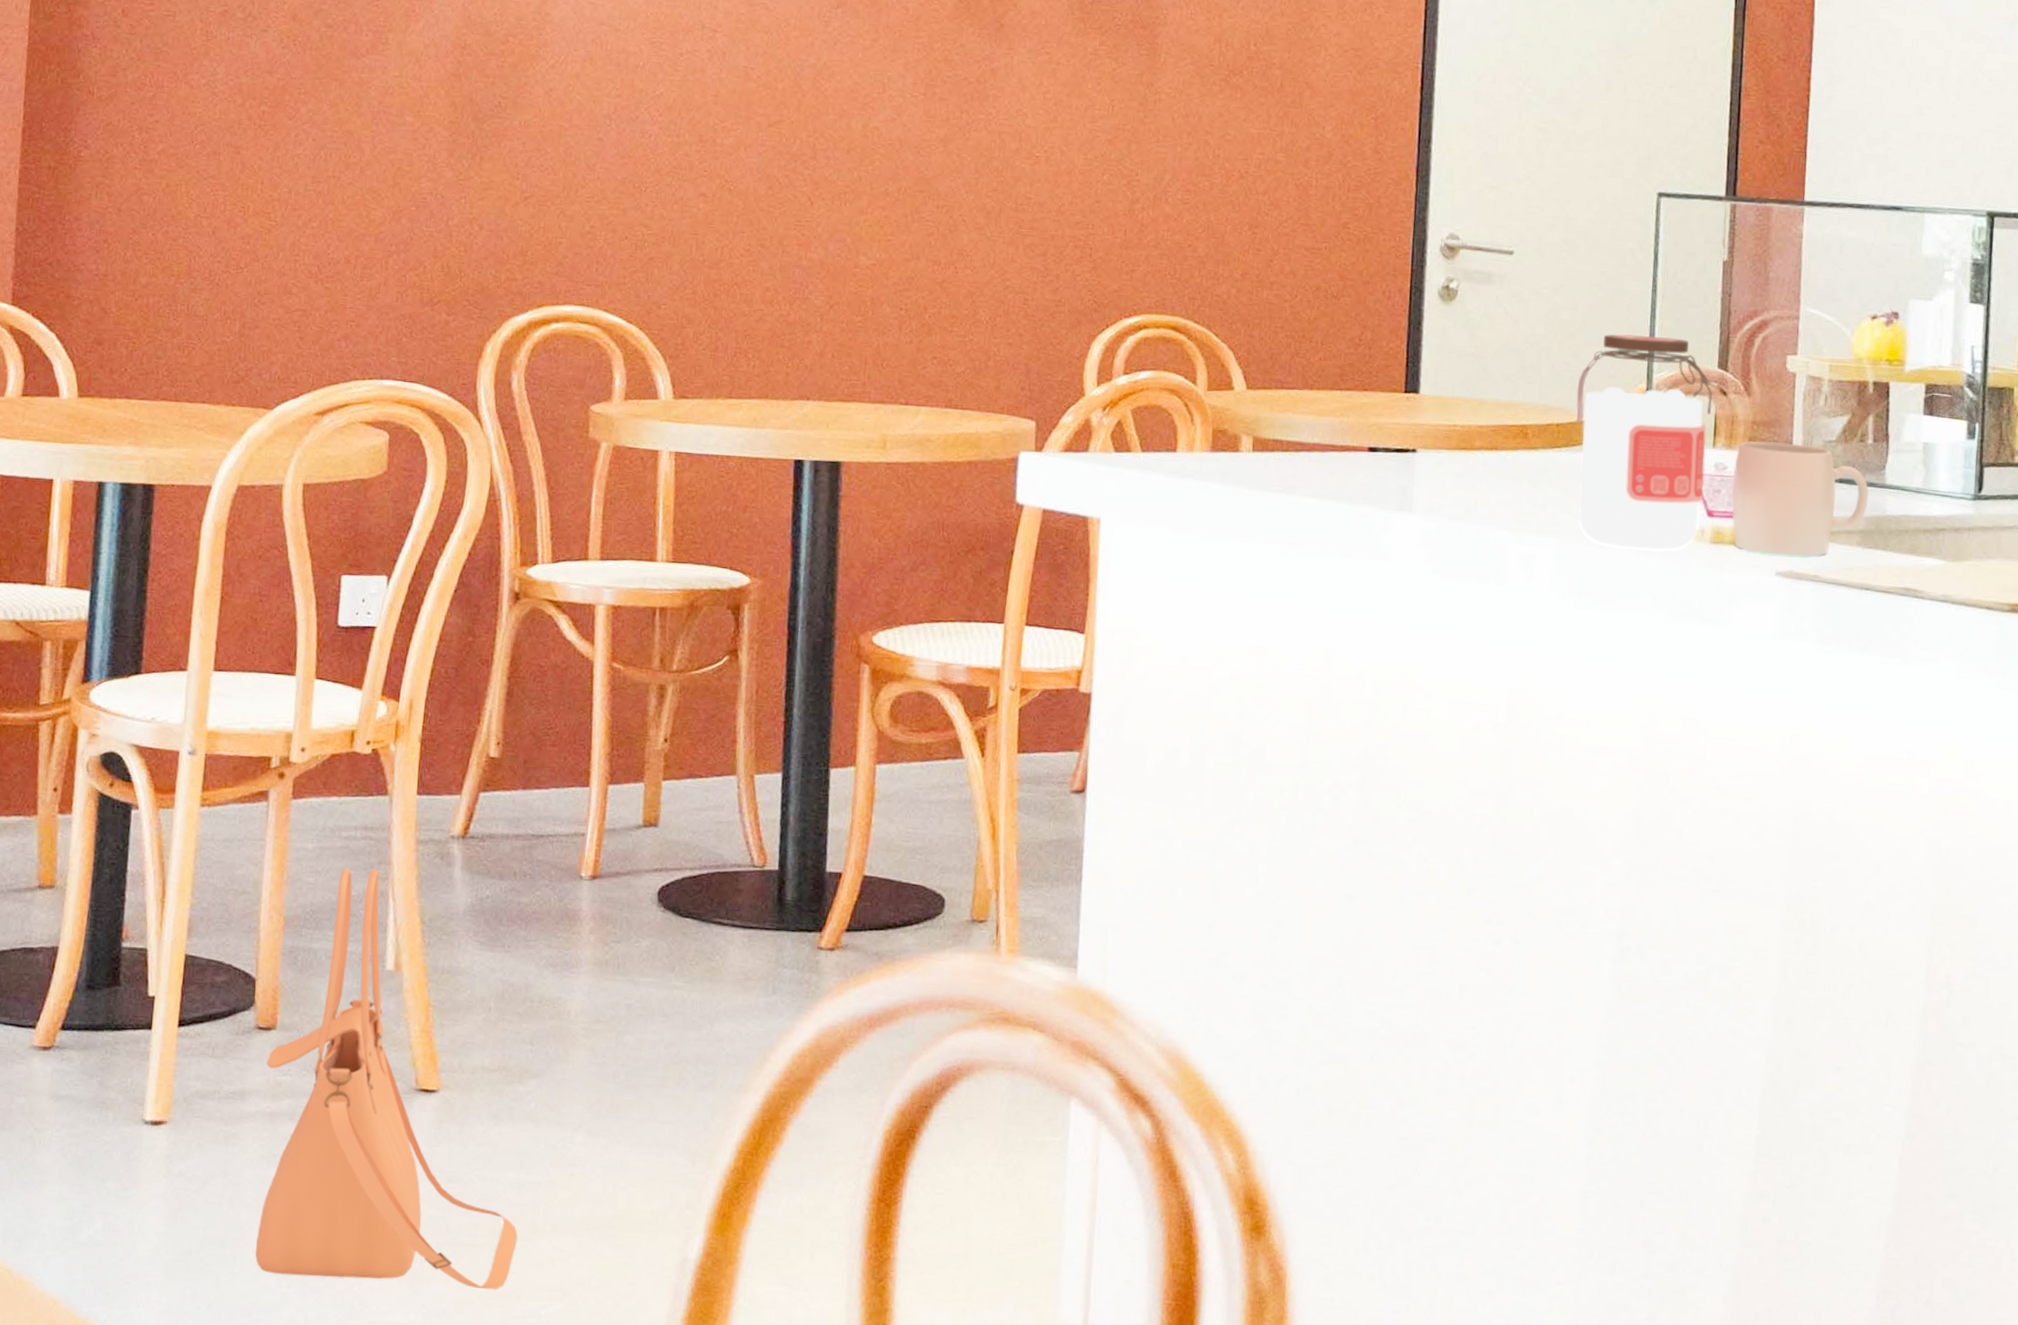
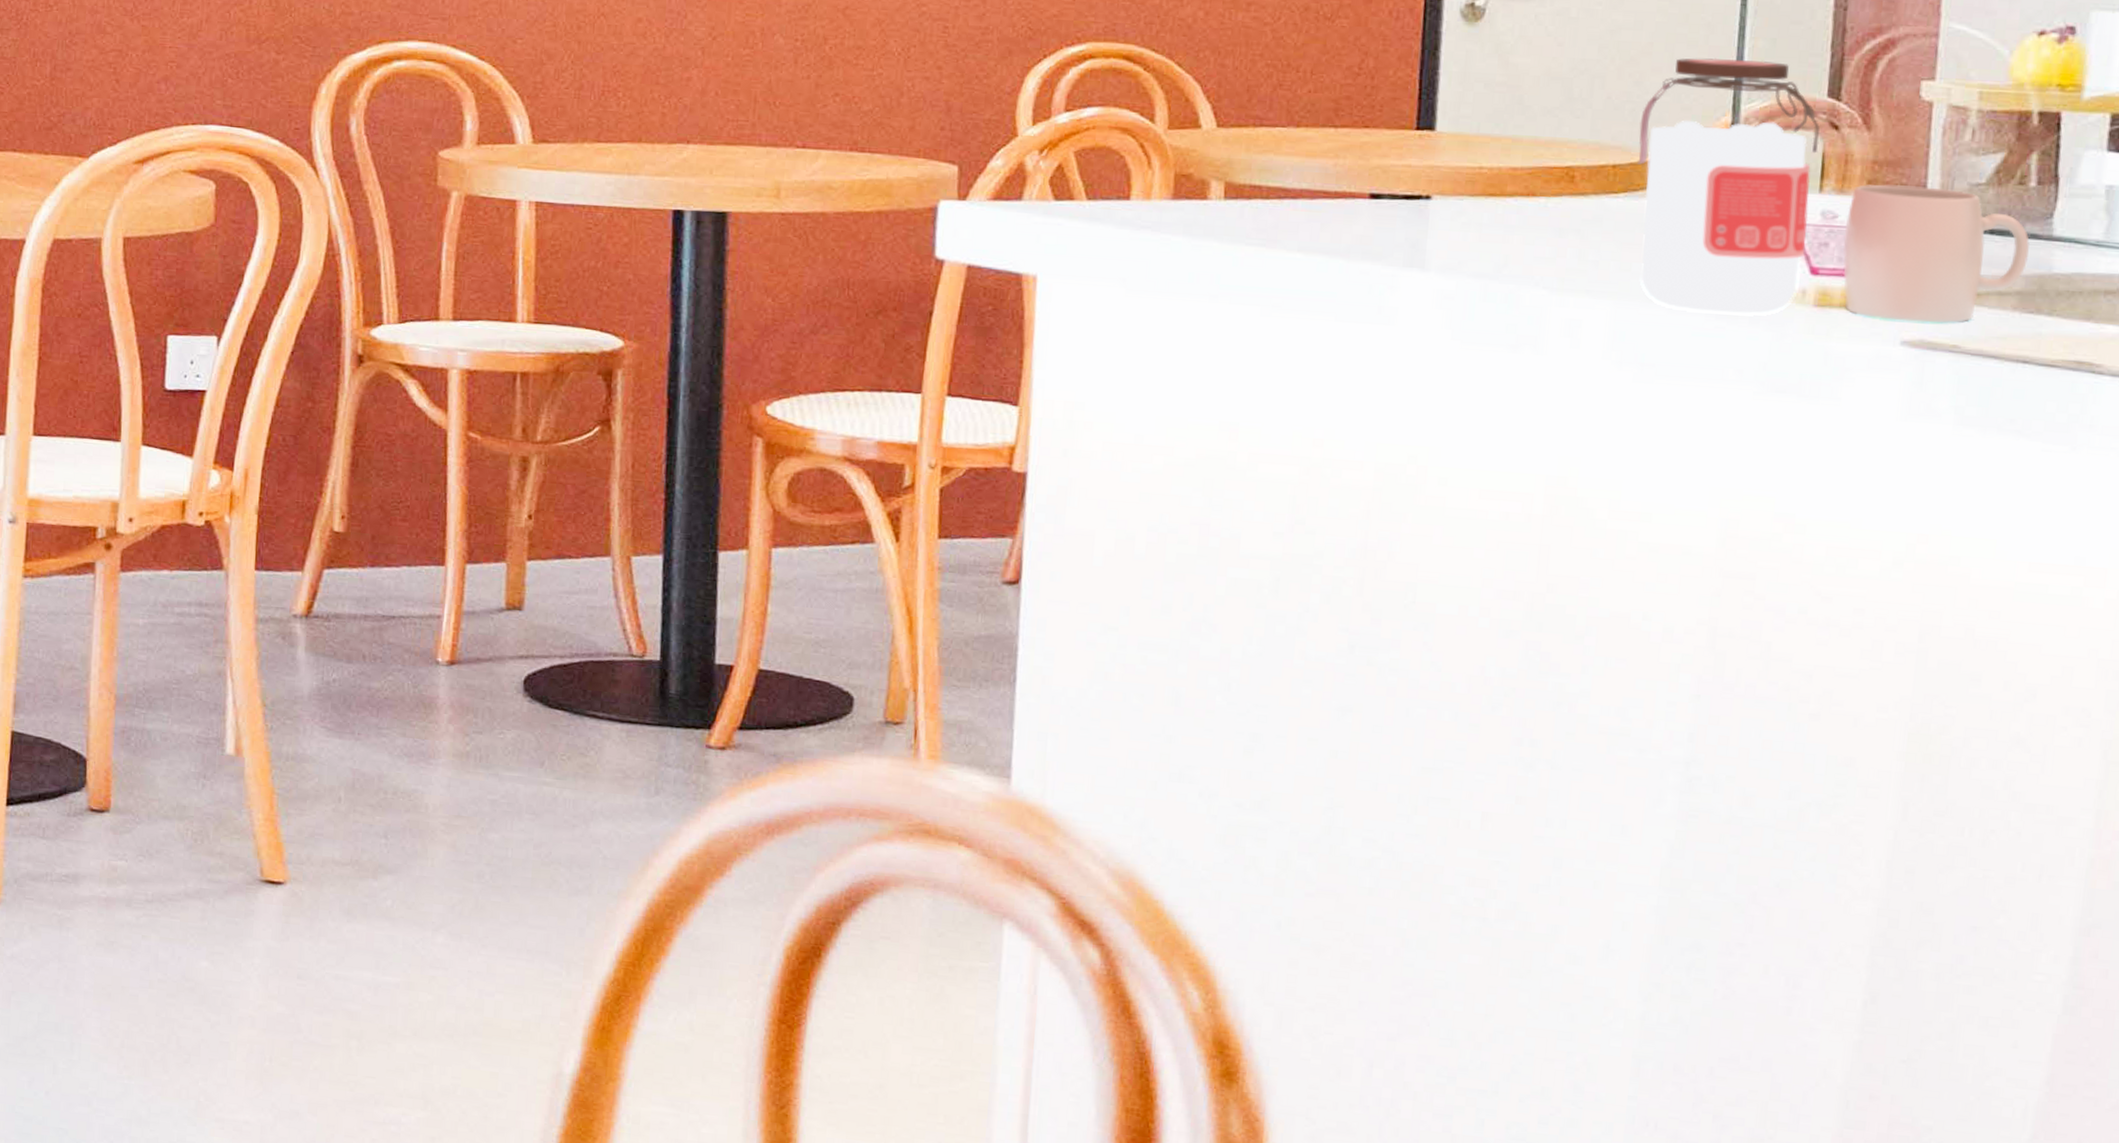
tote bag: present [255,868,518,1290] -> none [93,645,375,1094]

